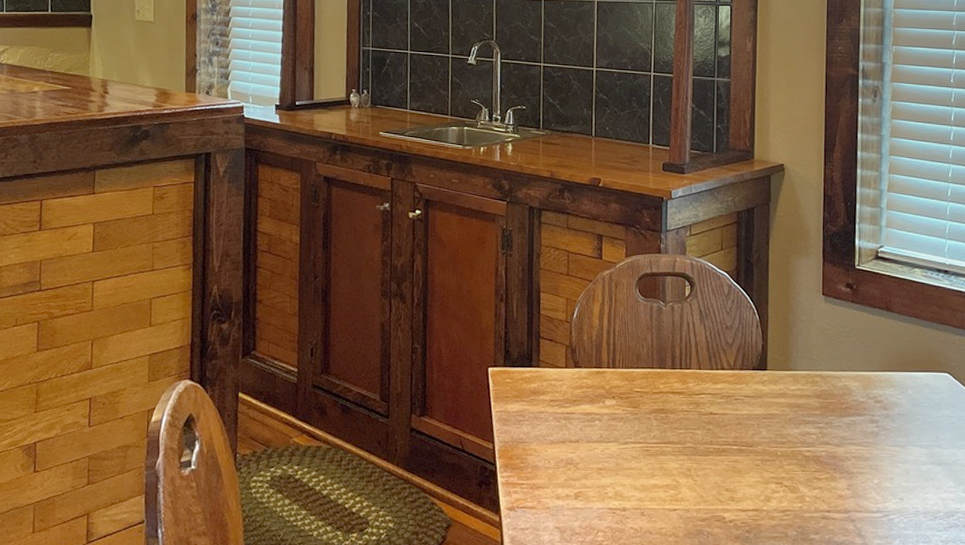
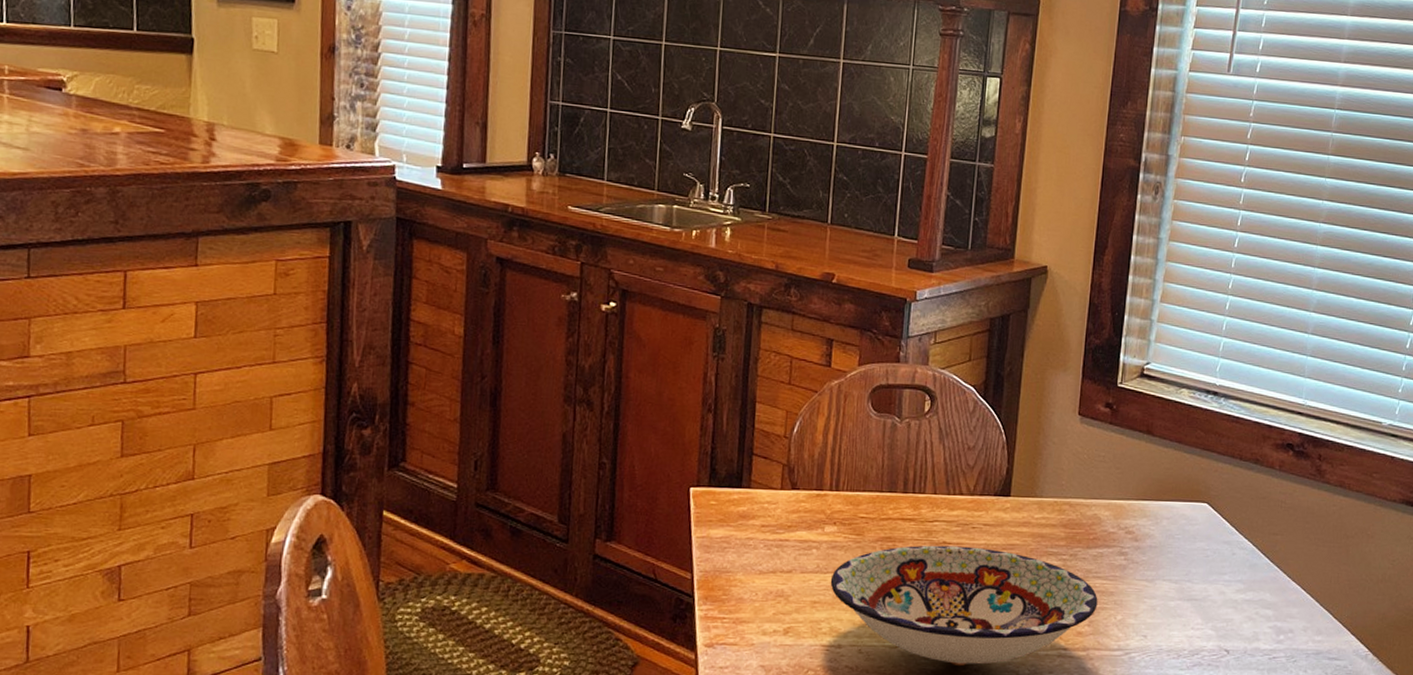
bowl: none [613,416,855,526] -> present [830,545,1098,665]

